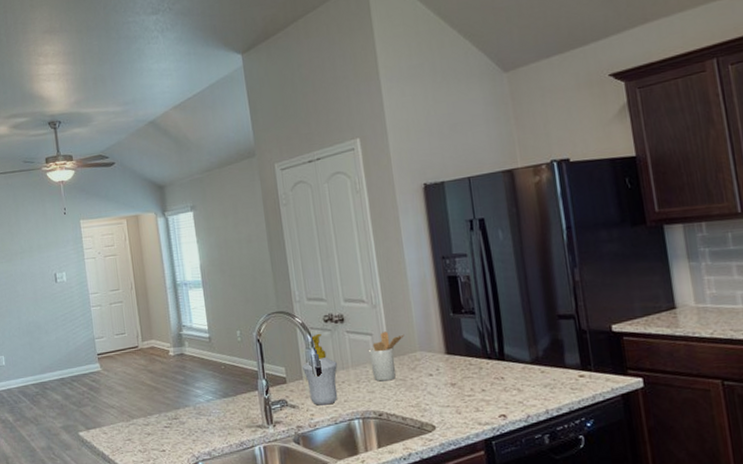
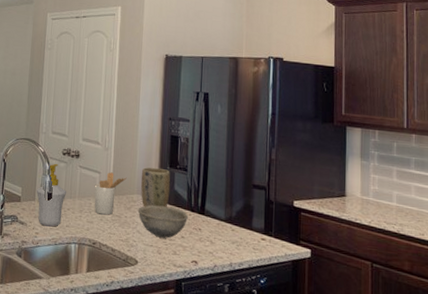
plant pot: none [420,316,459,364] -> present [140,167,171,208]
bowl: none [424,359,487,396] -> present [137,205,189,238]

